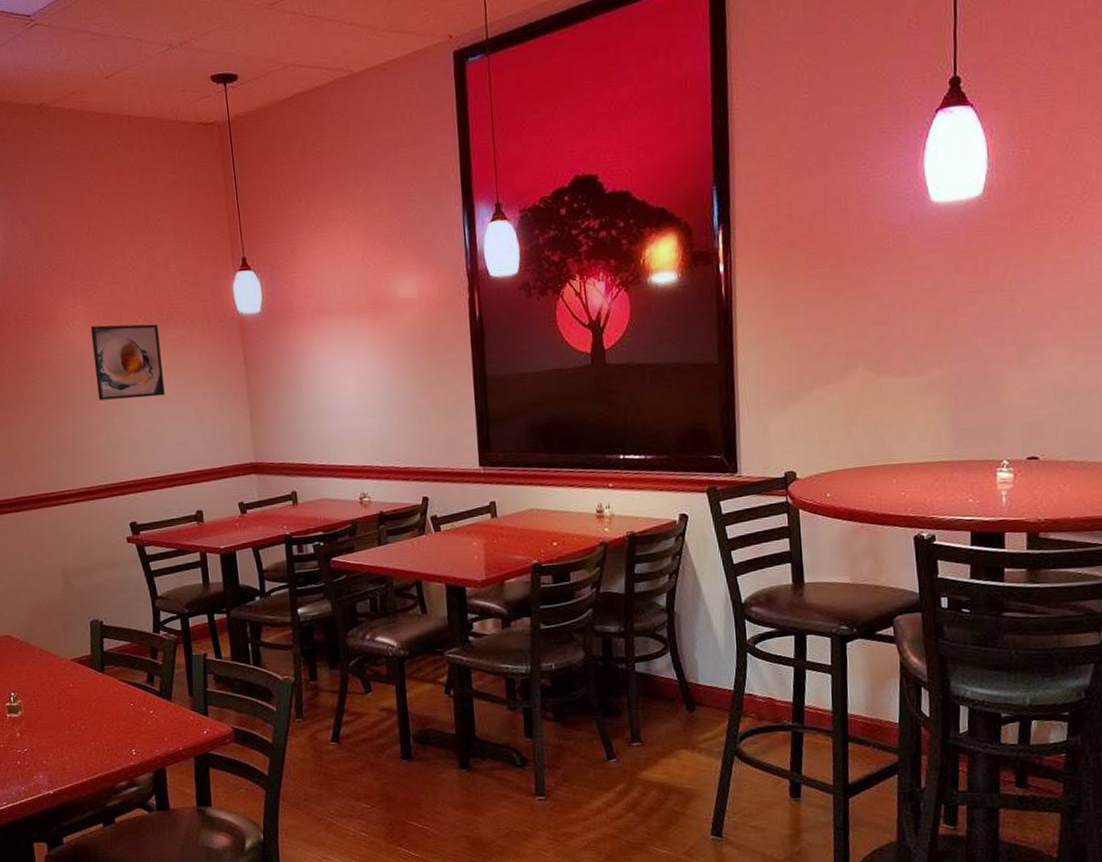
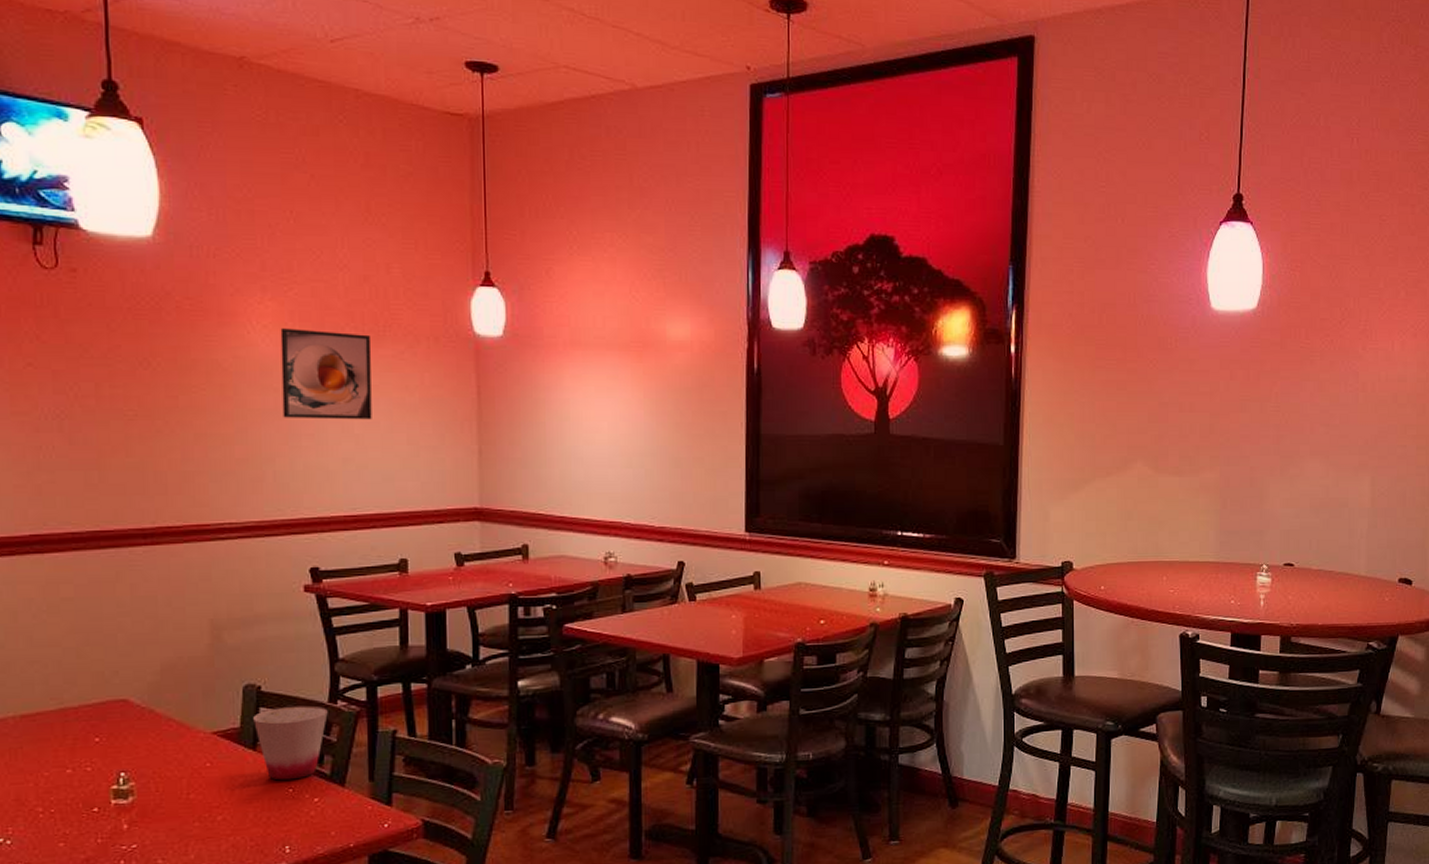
cup: none [100,635,154,697] -> present [253,705,328,781]

